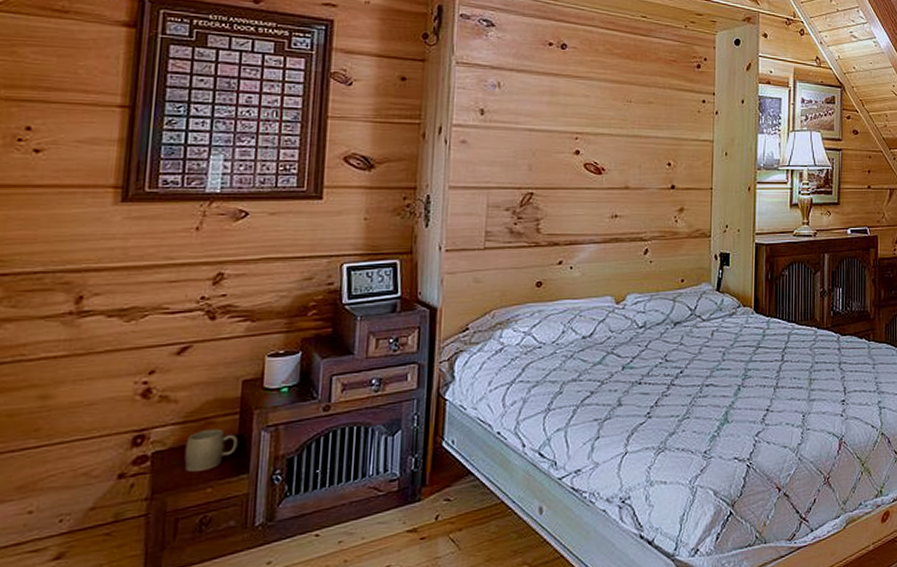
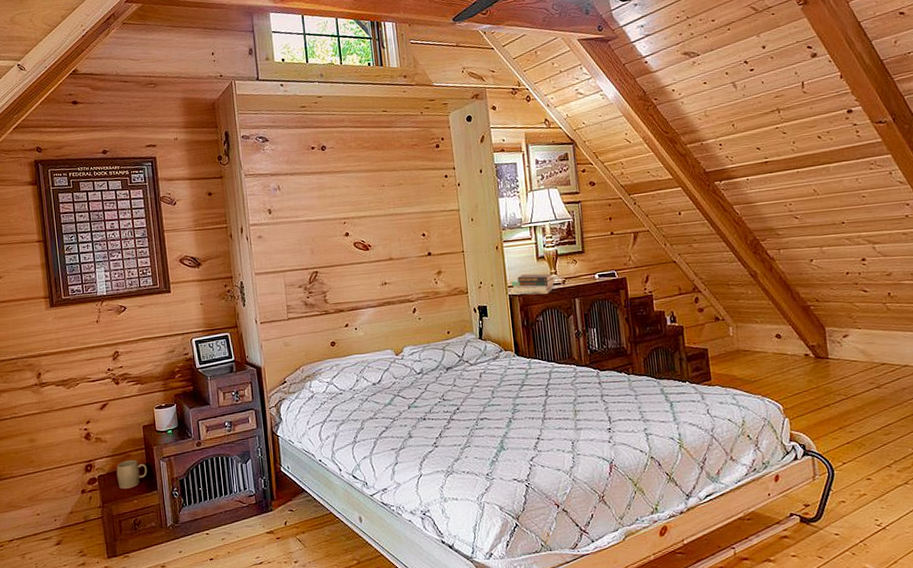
books: none [758,222,807,246] -> present [510,273,556,295]

